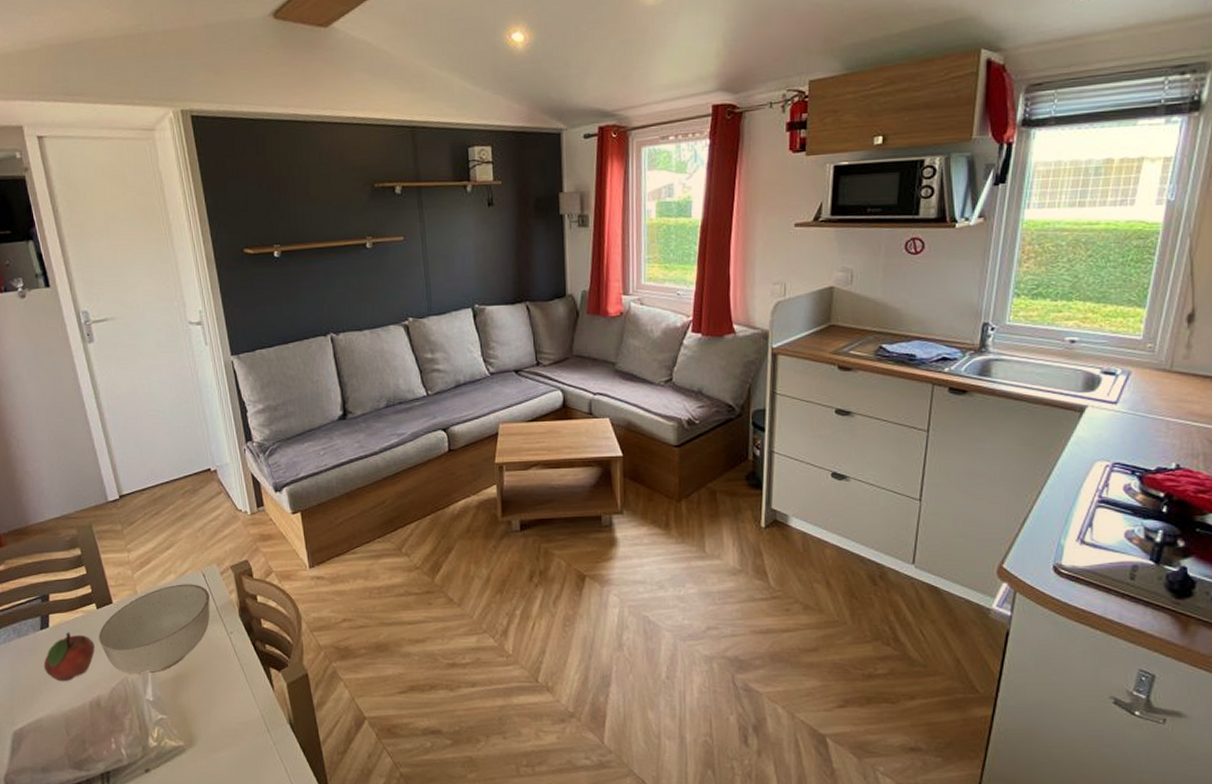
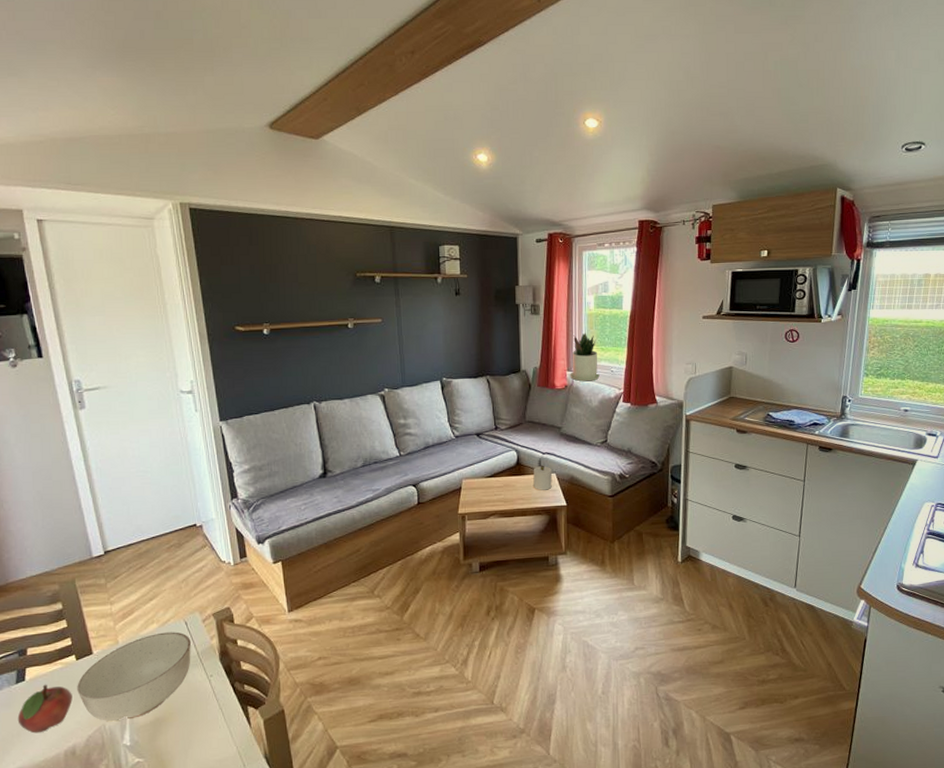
candle: none [582,408,605,438] -> present [533,465,552,491]
planter: none [626,247,663,308] -> present [570,332,600,382]

